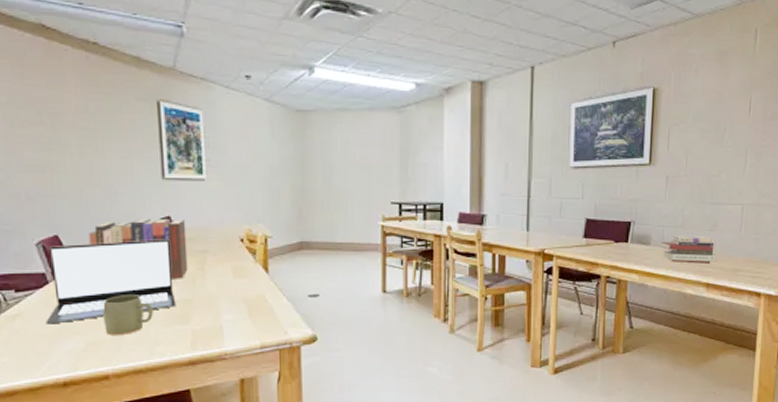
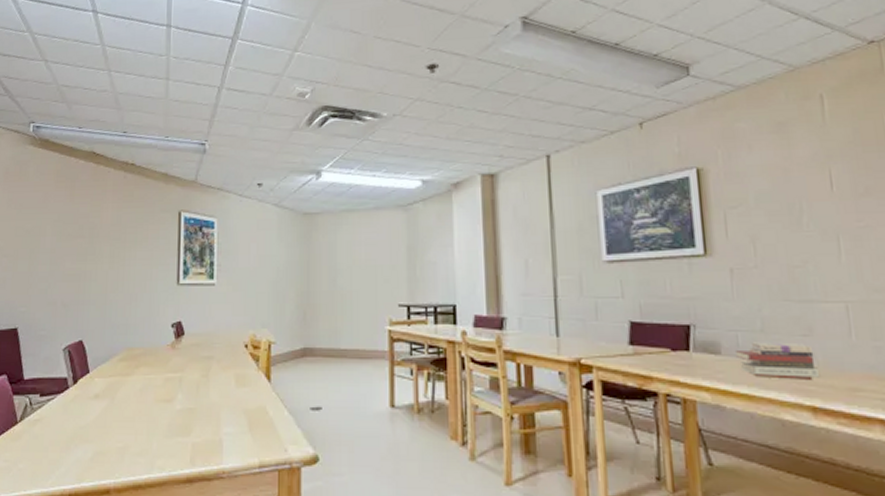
laptop: present [45,239,176,325] -> none [61,345,179,431]
books: present [88,219,188,279] -> none [107,324,195,387]
mug: present [102,295,153,335] -> none [111,402,157,445]

